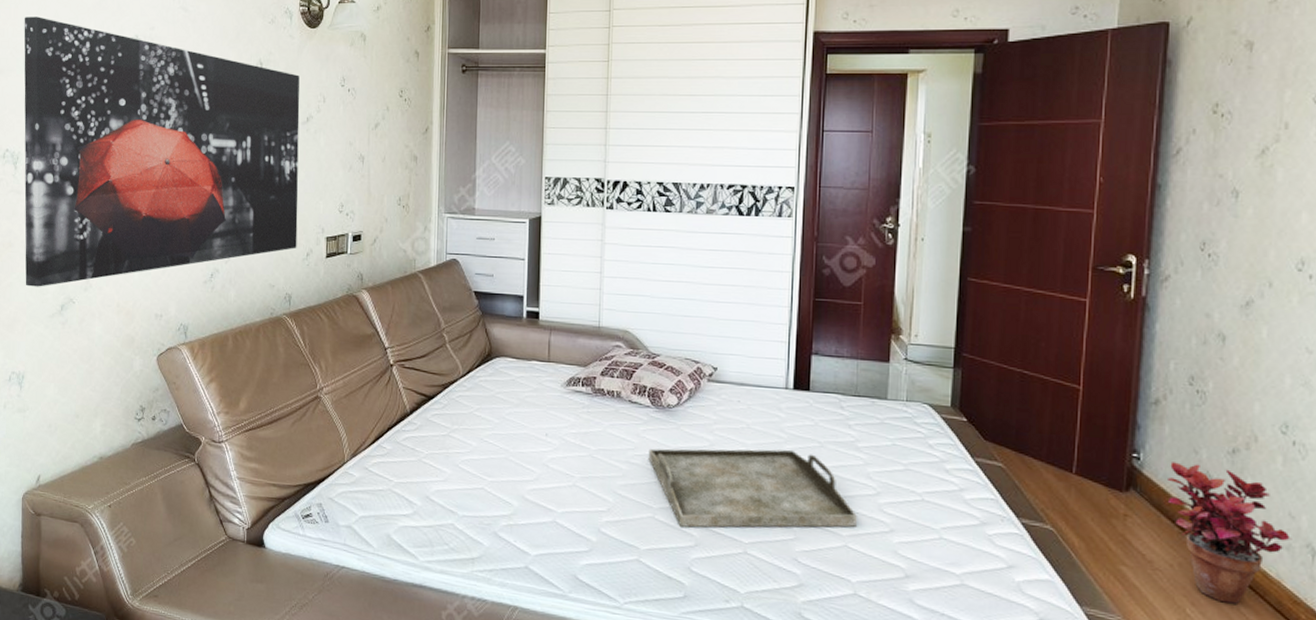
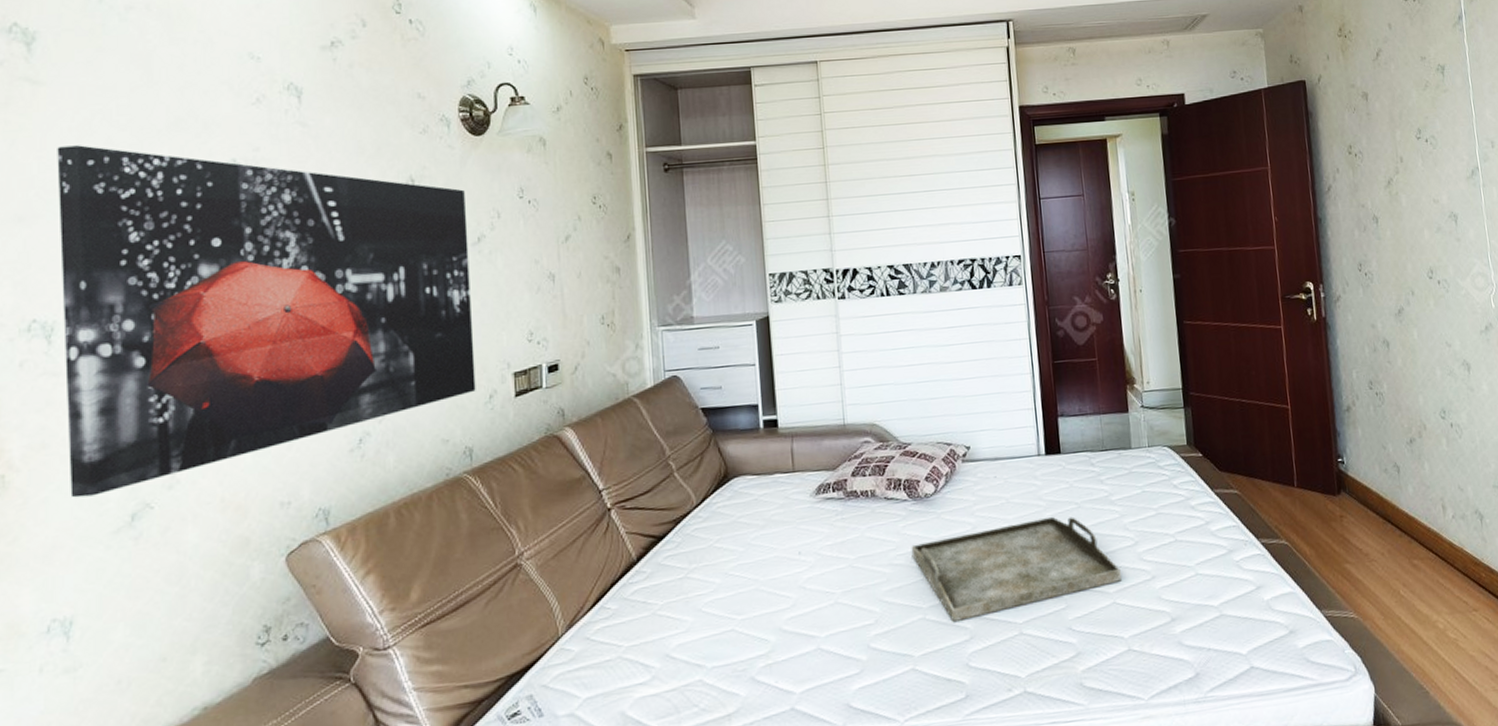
potted plant: present [1167,462,1292,604] -> none [1367,458,1465,578]

